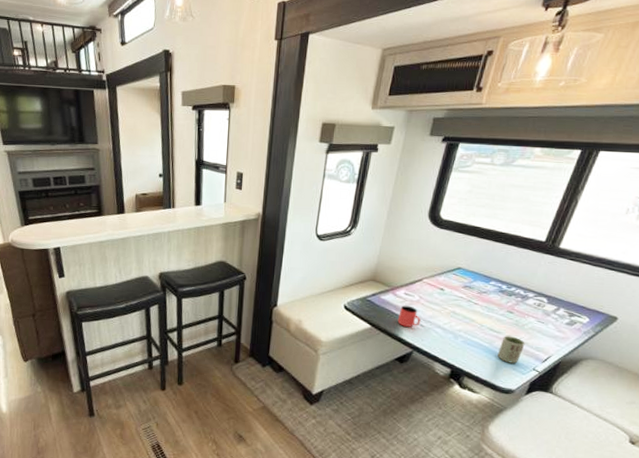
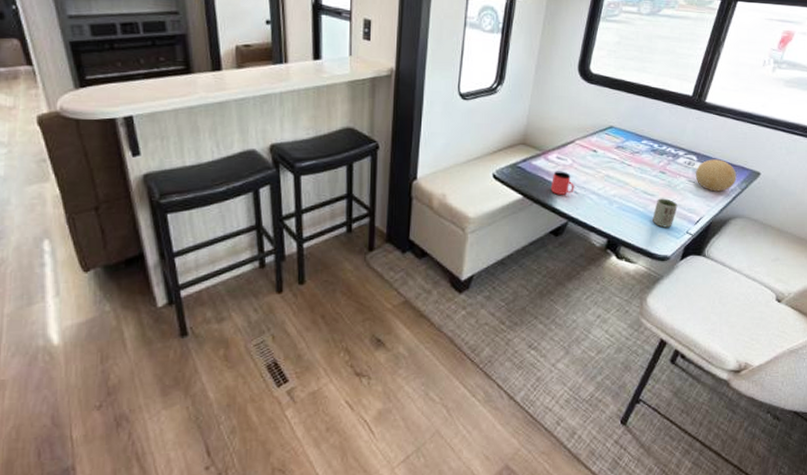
decorative ball: none [545,302,591,333] -> present [696,159,737,192]

